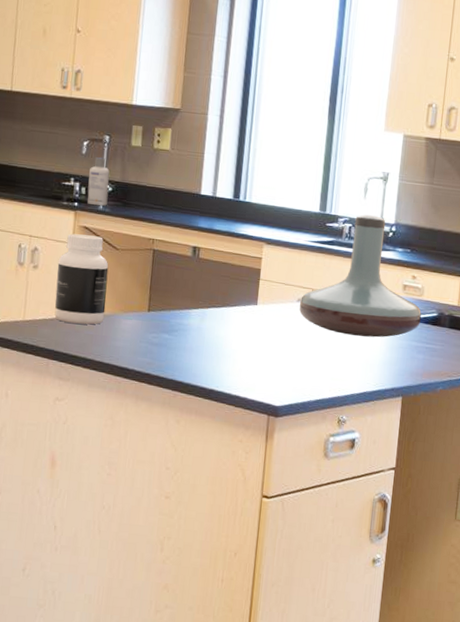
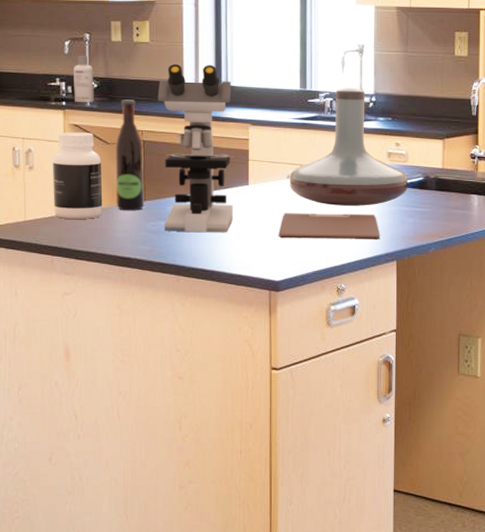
bottle: none [119,206,153,320] -> present [115,99,144,211]
microscope: none [166,174,250,351] -> present [157,63,234,232]
clipboard: none [283,337,388,372] -> present [278,212,380,238]

